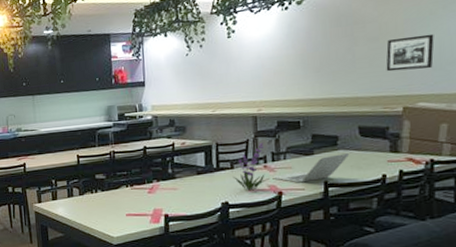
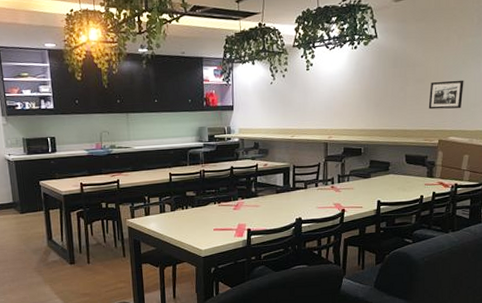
plant: present [232,142,270,190] -> none [306,166,336,208]
laptop: present [272,153,350,183] -> none [338,177,398,202]

